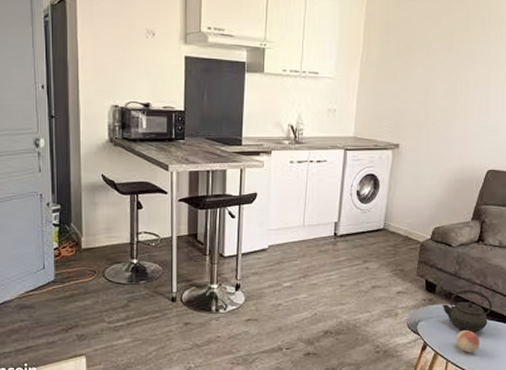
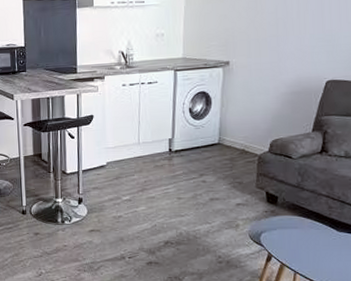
kettle: present [442,289,492,333] -> none [285,201,342,244]
fruit: present [455,330,480,353] -> none [303,242,331,265]

